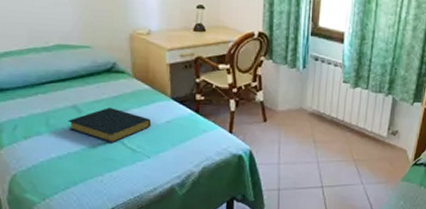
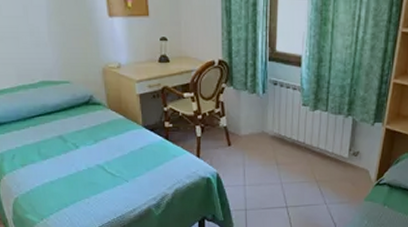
hardback book: present [68,108,152,143] -> none [56,137,127,169]

